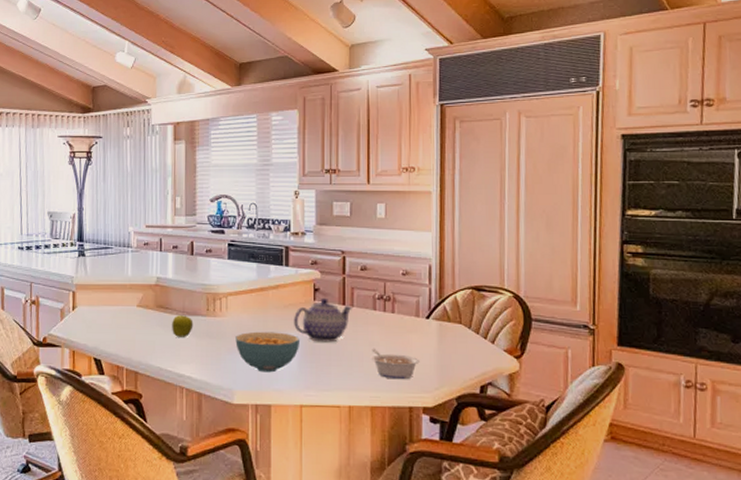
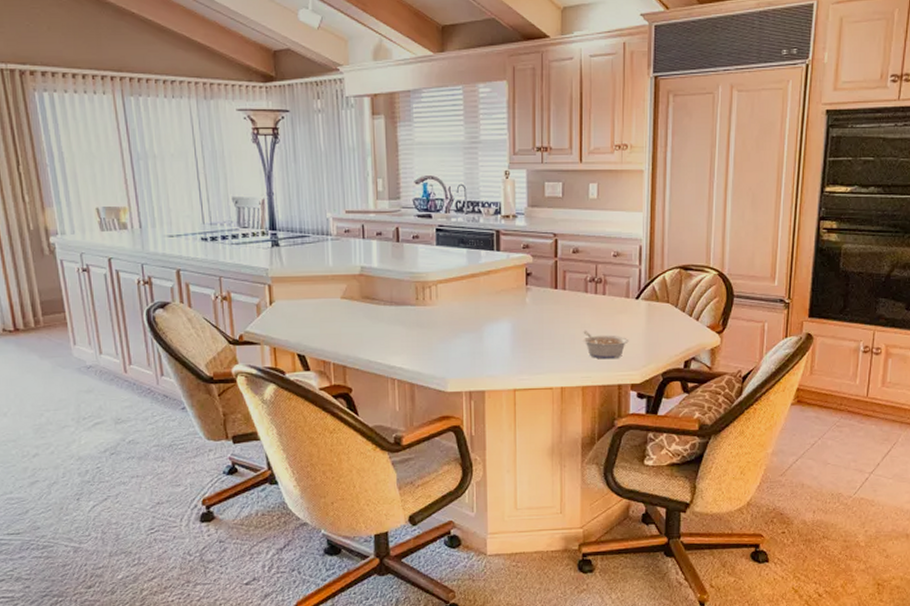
fruit: present [172,315,194,337] -> none [380,306,403,328]
cereal bowl: present [235,331,299,373] -> none [447,318,512,360]
teapot: present [294,297,354,343] -> none [506,282,566,327]

